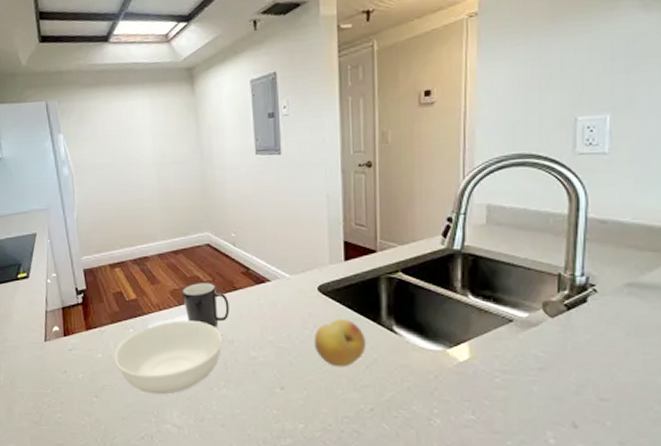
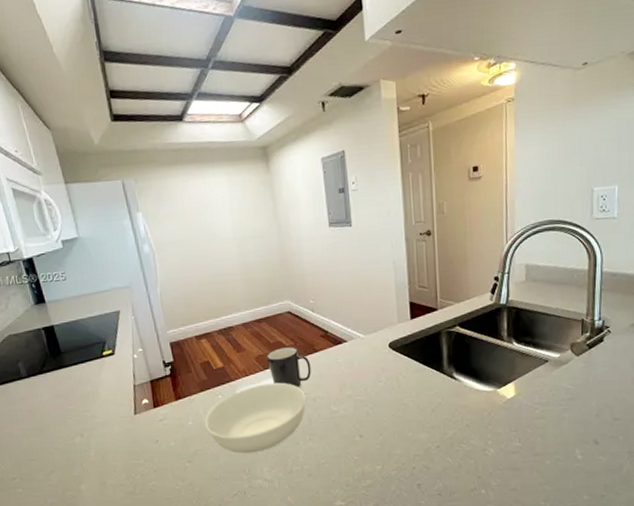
fruit: present [313,318,367,367] -> none [387,370,432,413]

